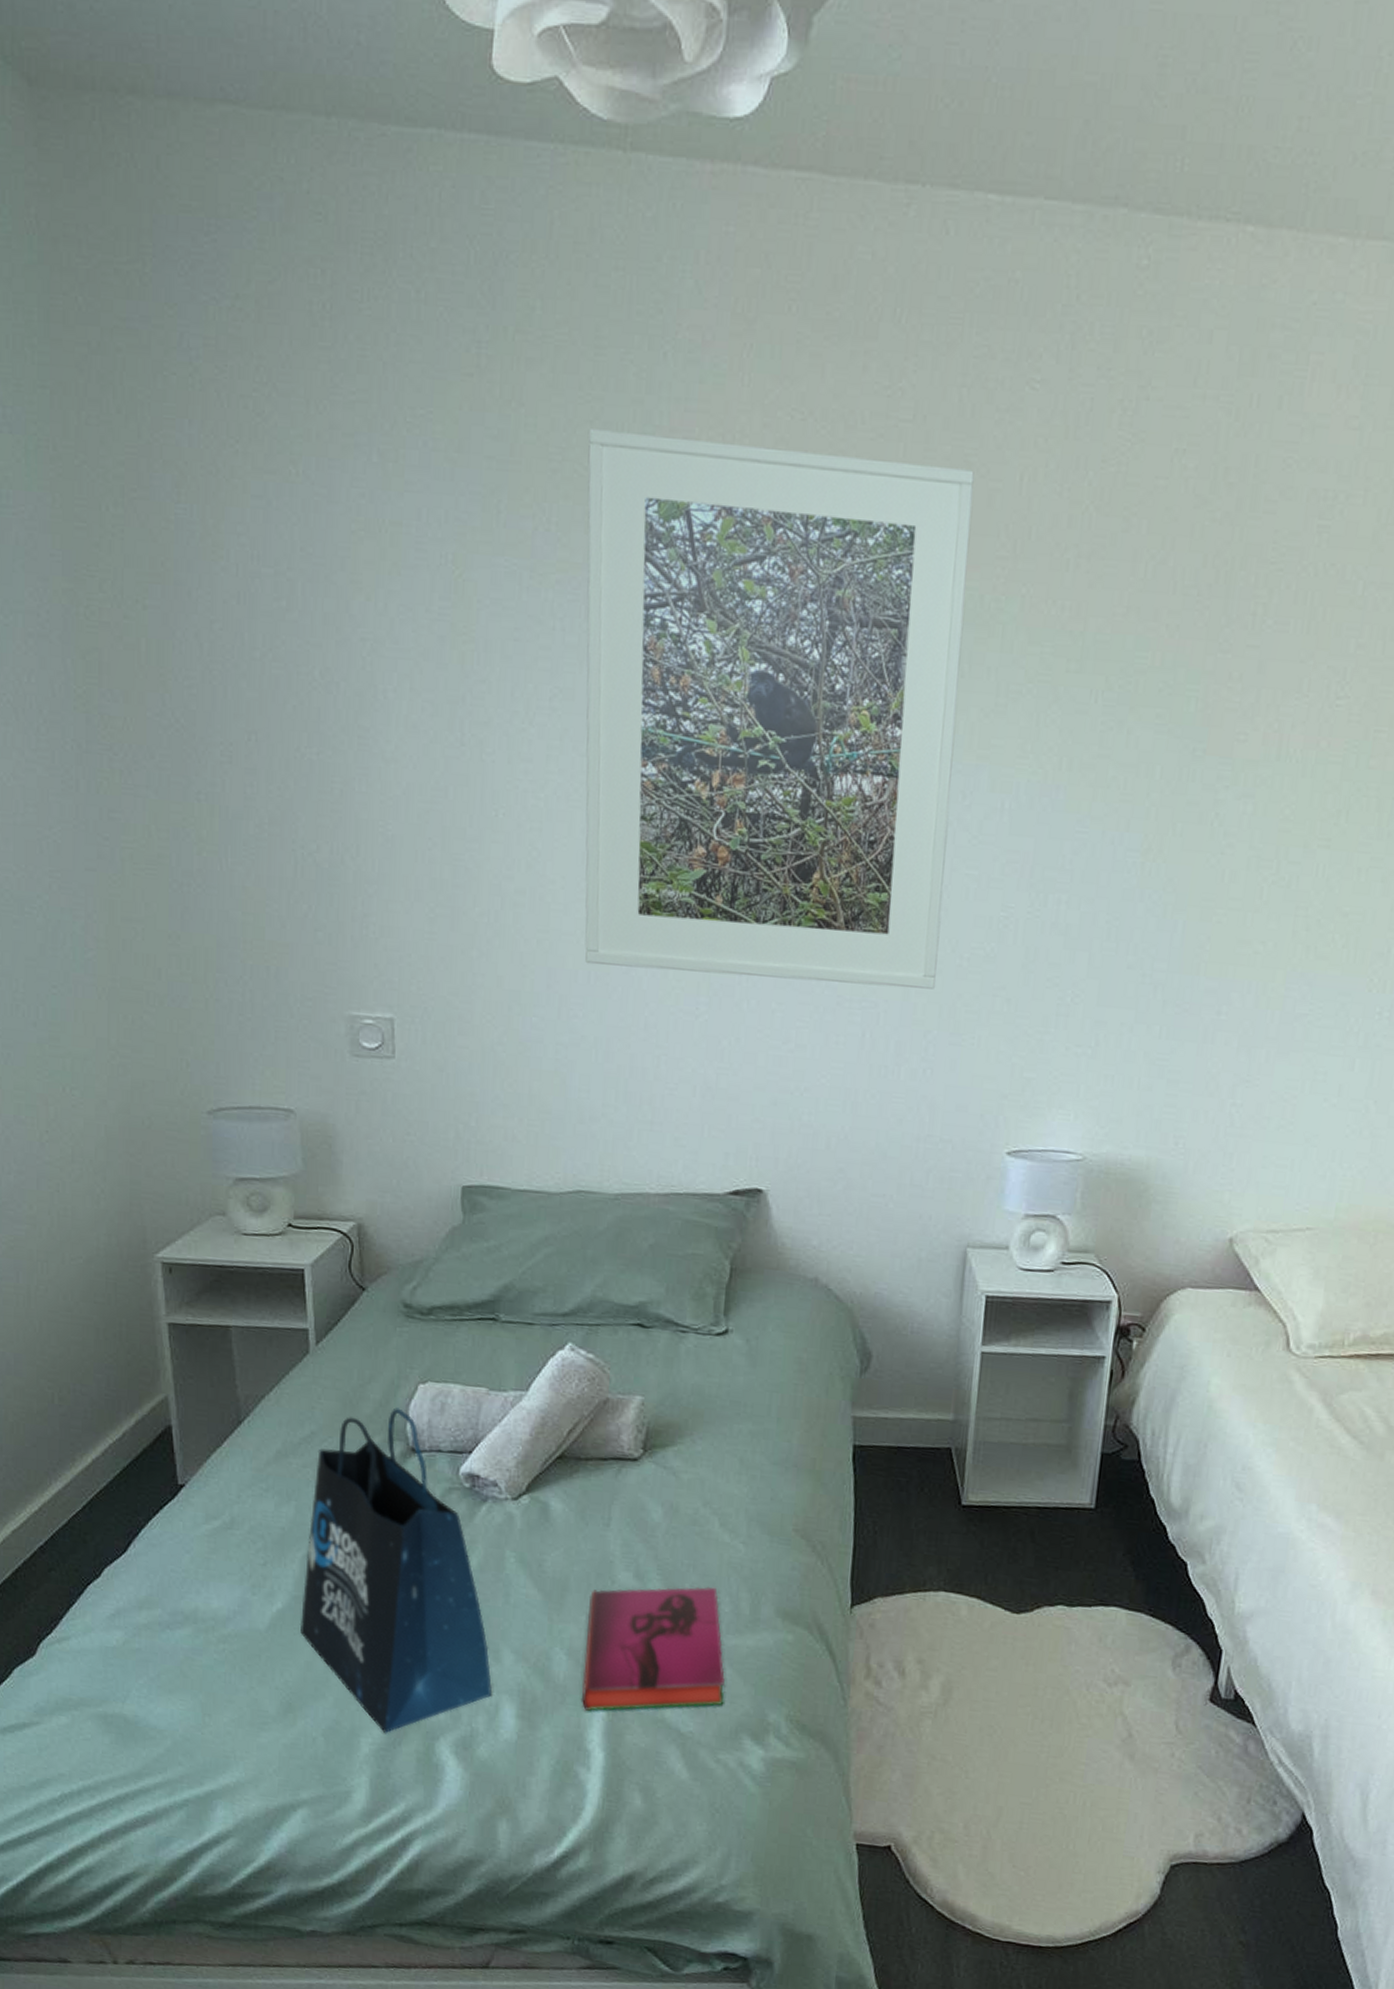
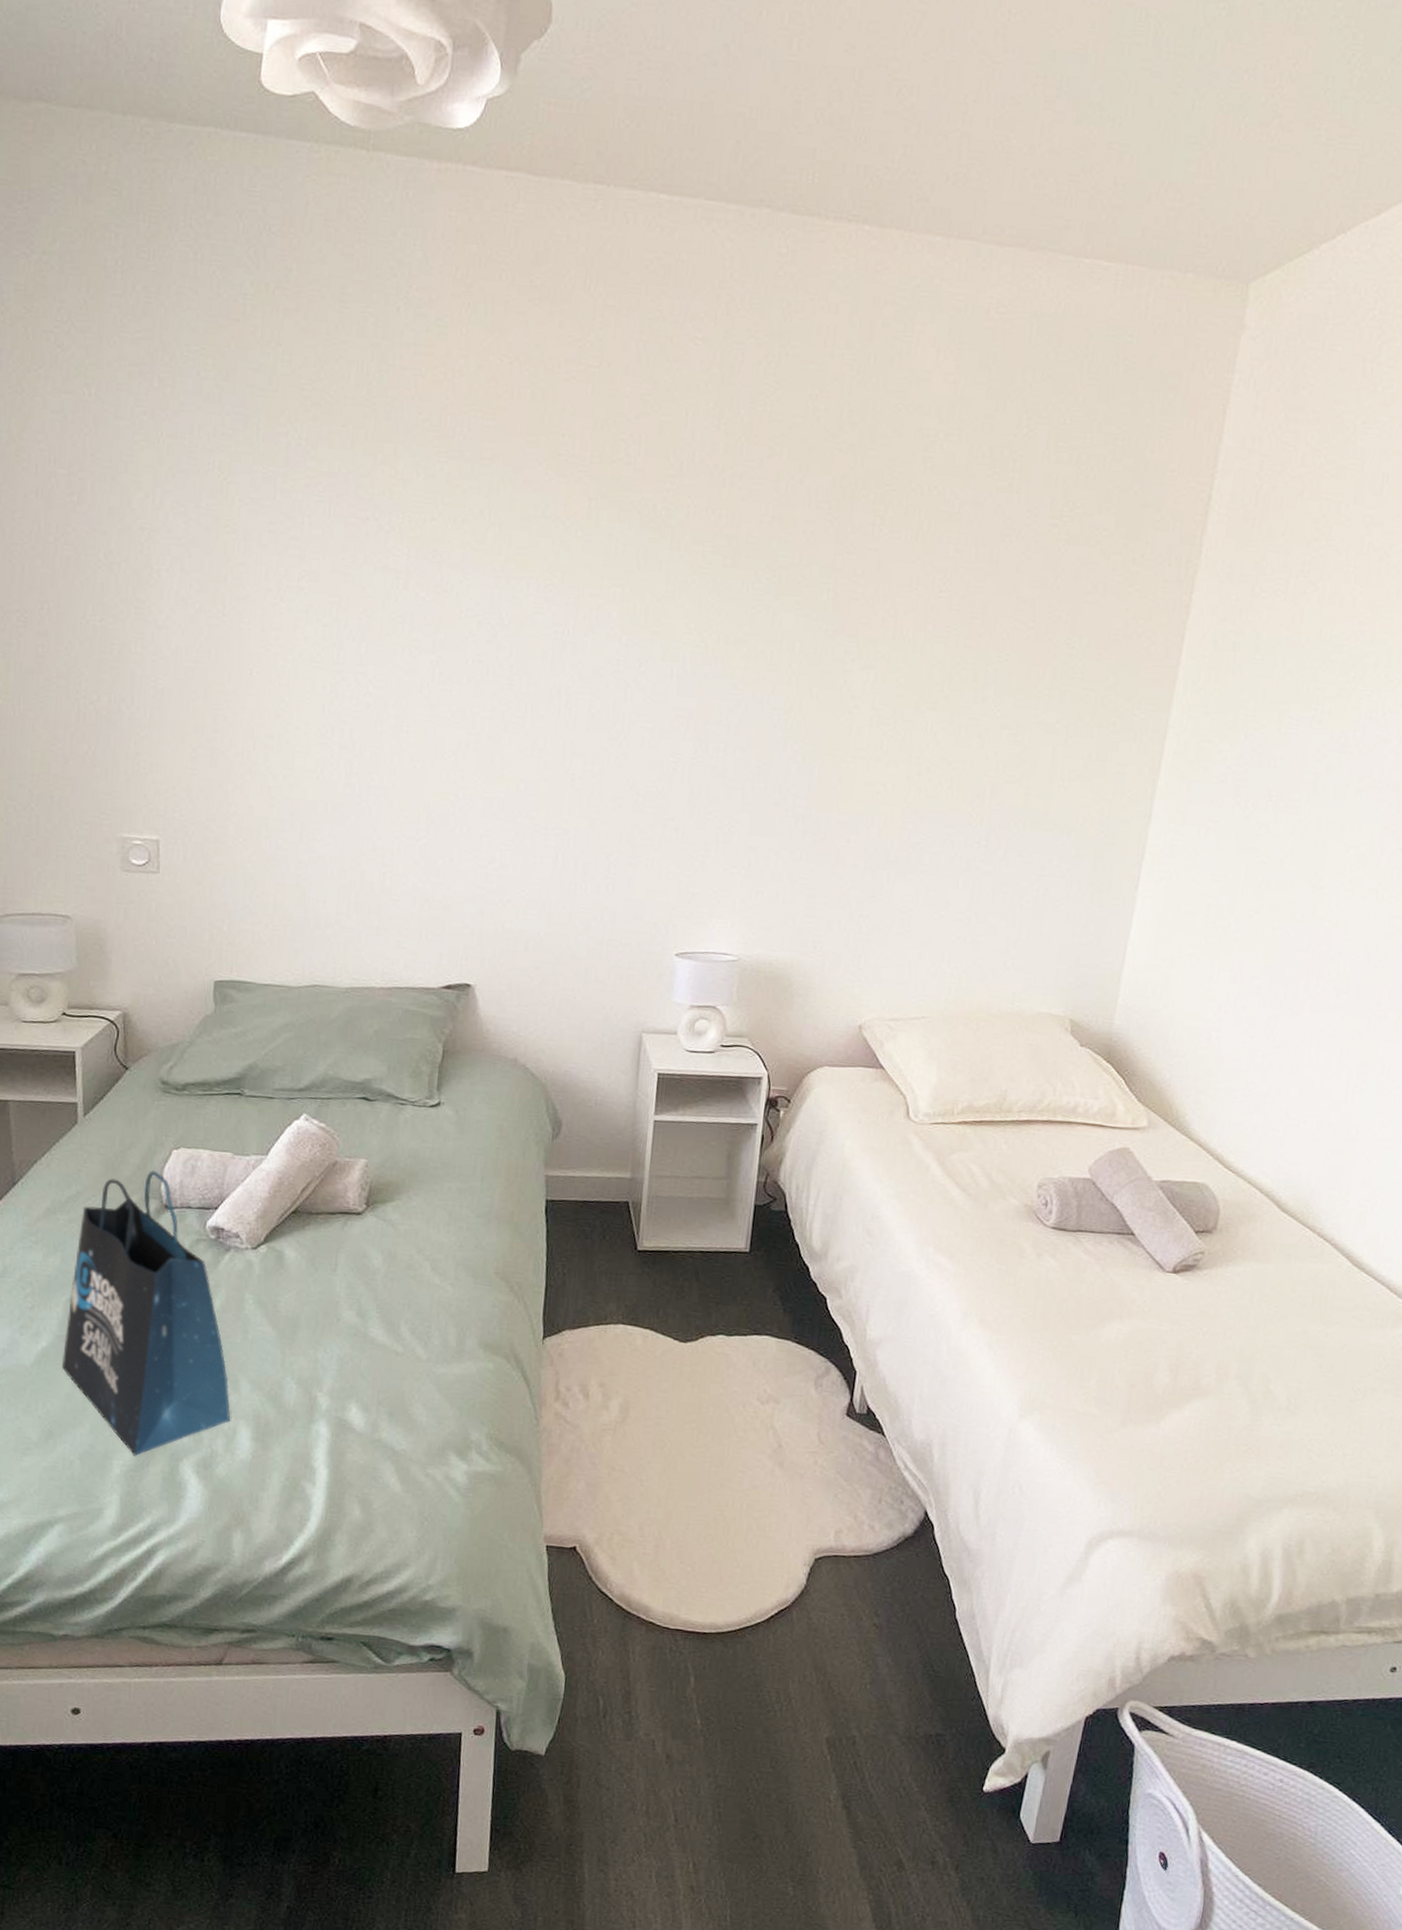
hardback book: present [581,1586,725,1712] -> none [308,1322,434,1434]
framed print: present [585,427,975,989] -> none [323,364,649,820]

